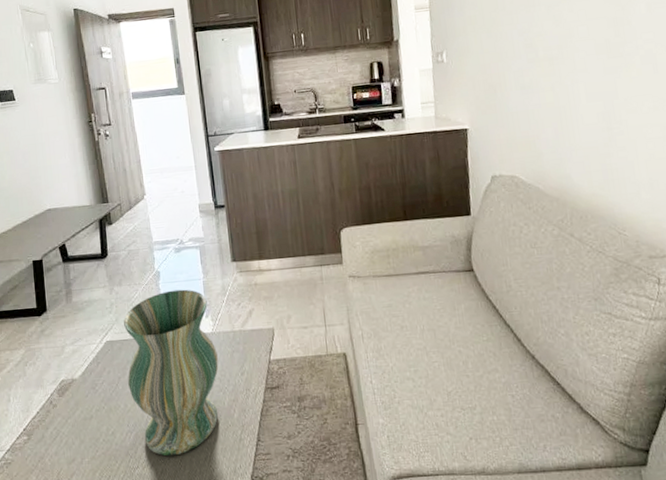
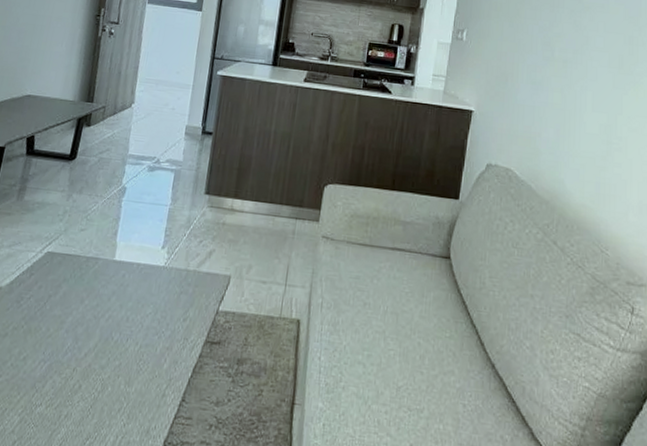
vase: present [124,289,219,456] -> none [56,210,168,400]

